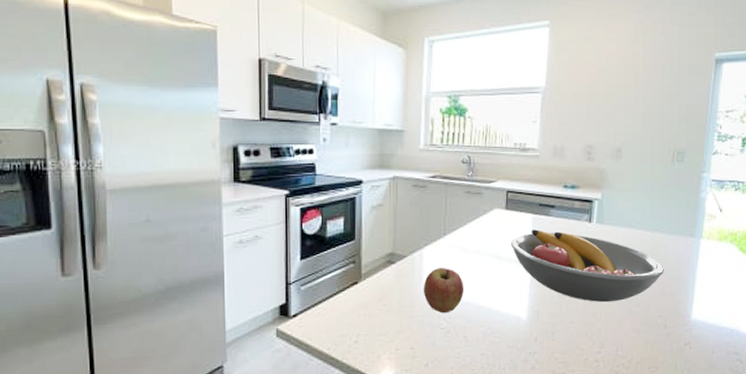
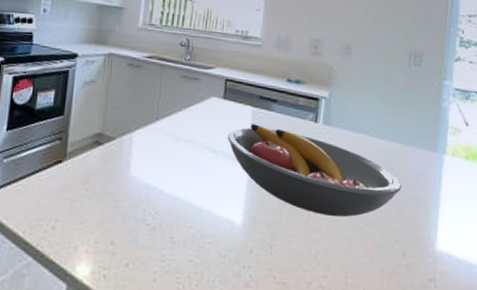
apple: present [423,268,465,314] -> none [129,155,175,208]

